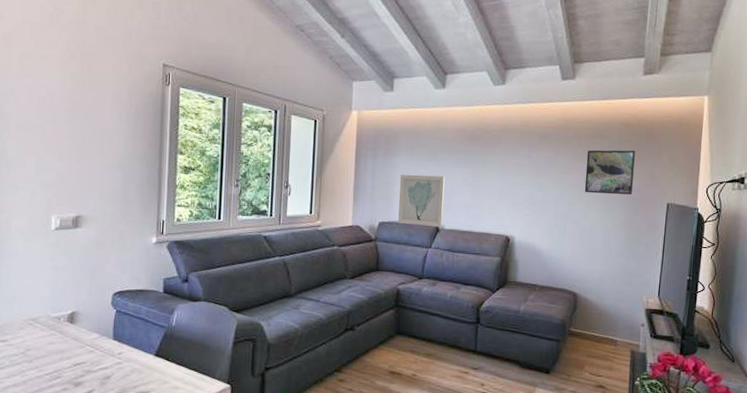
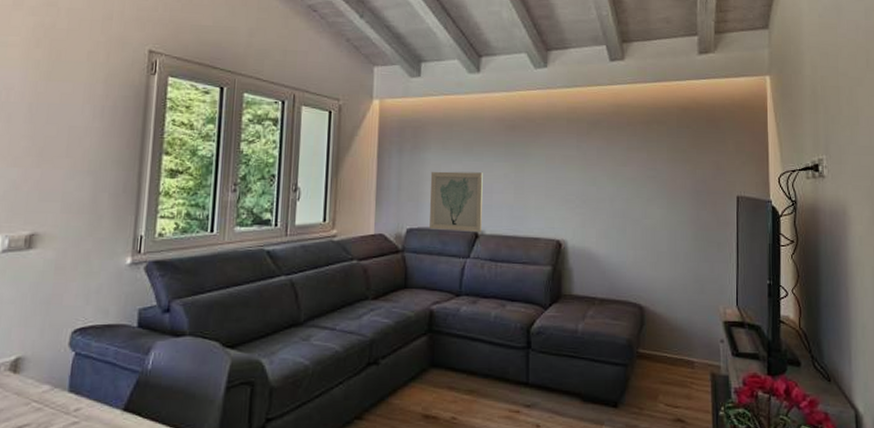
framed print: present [584,150,635,195] -> none [643,137,697,188]

